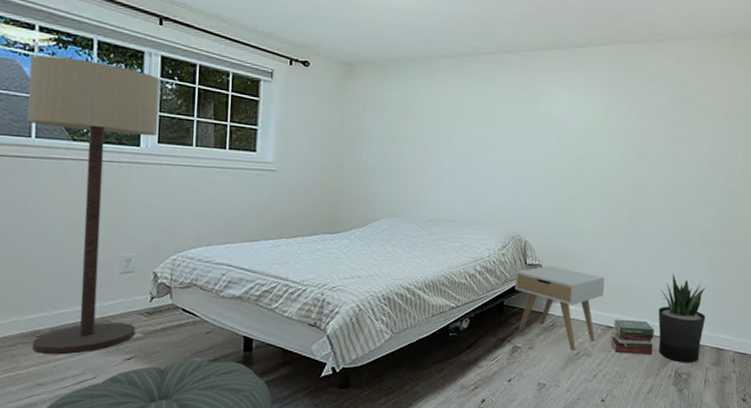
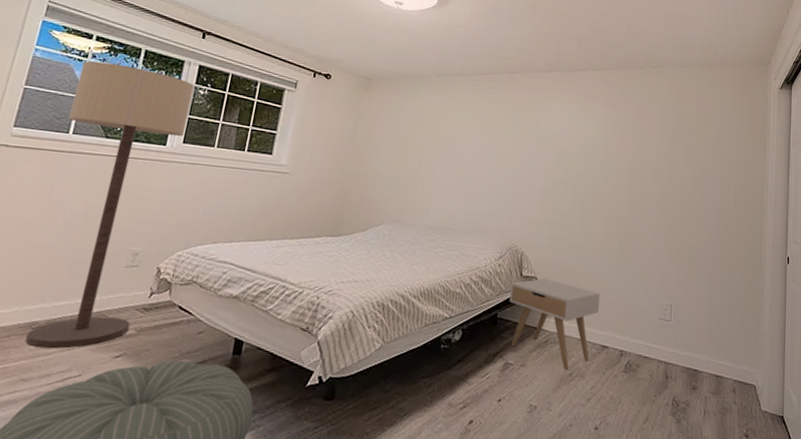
books: present [611,319,654,355] -> none [605,338,651,379]
planter: present [658,273,705,363] -> none [654,292,703,391]

